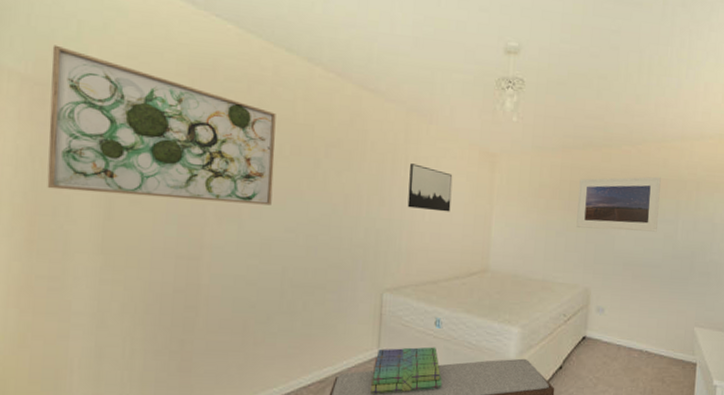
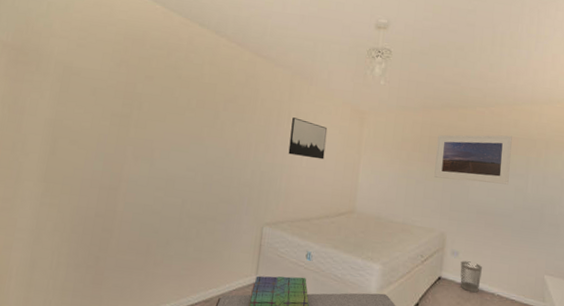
wall art: present [47,45,276,206] -> none [10,20,188,148]
wastebasket: none [606,317,629,351] -> present [460,261,482,293]

